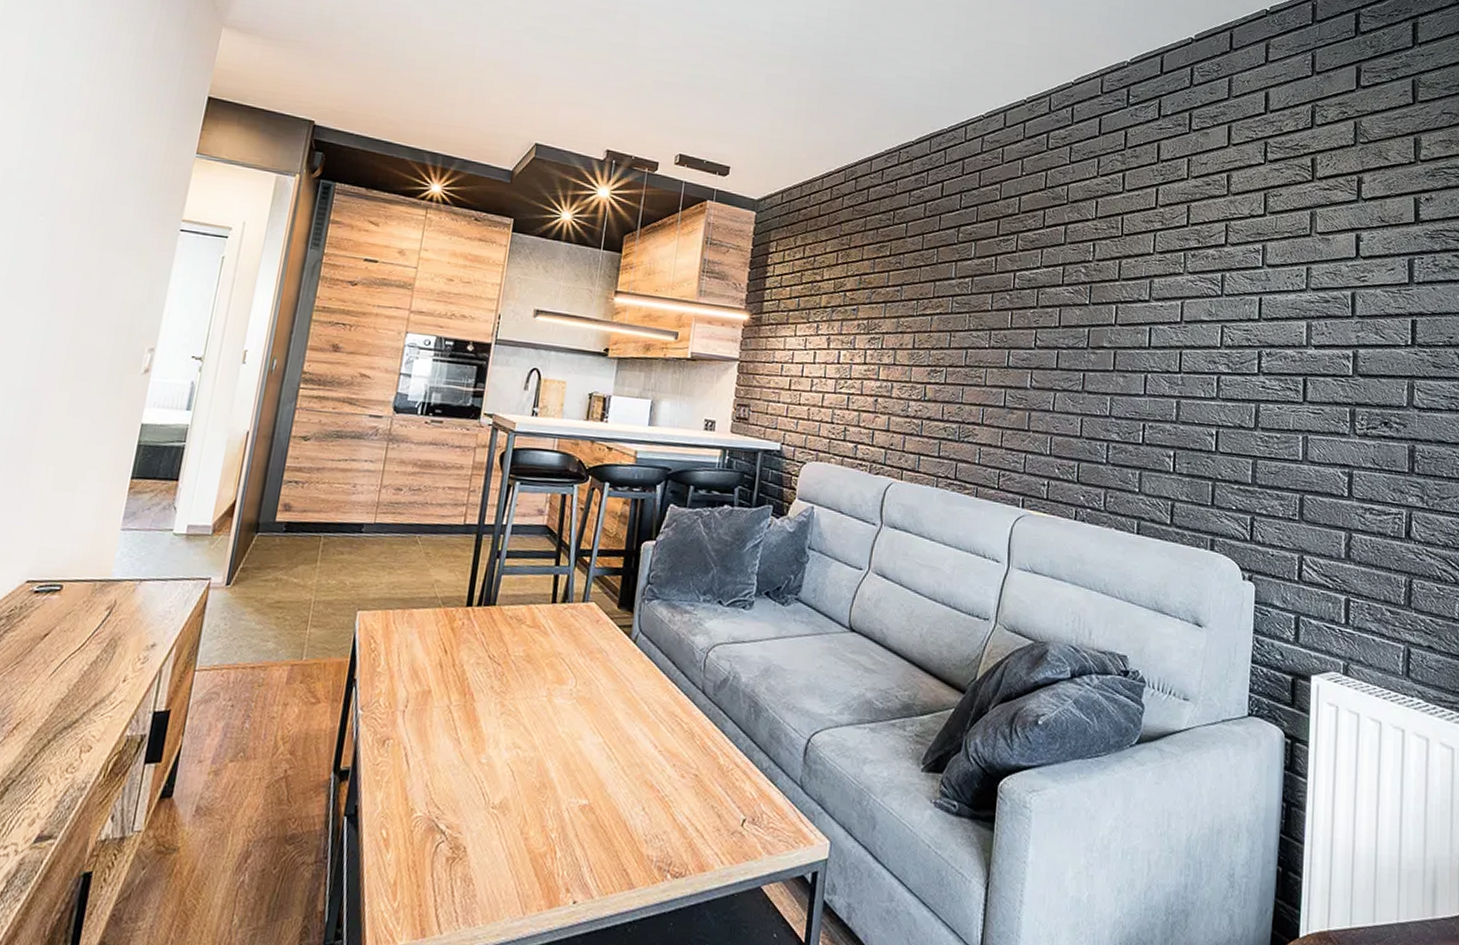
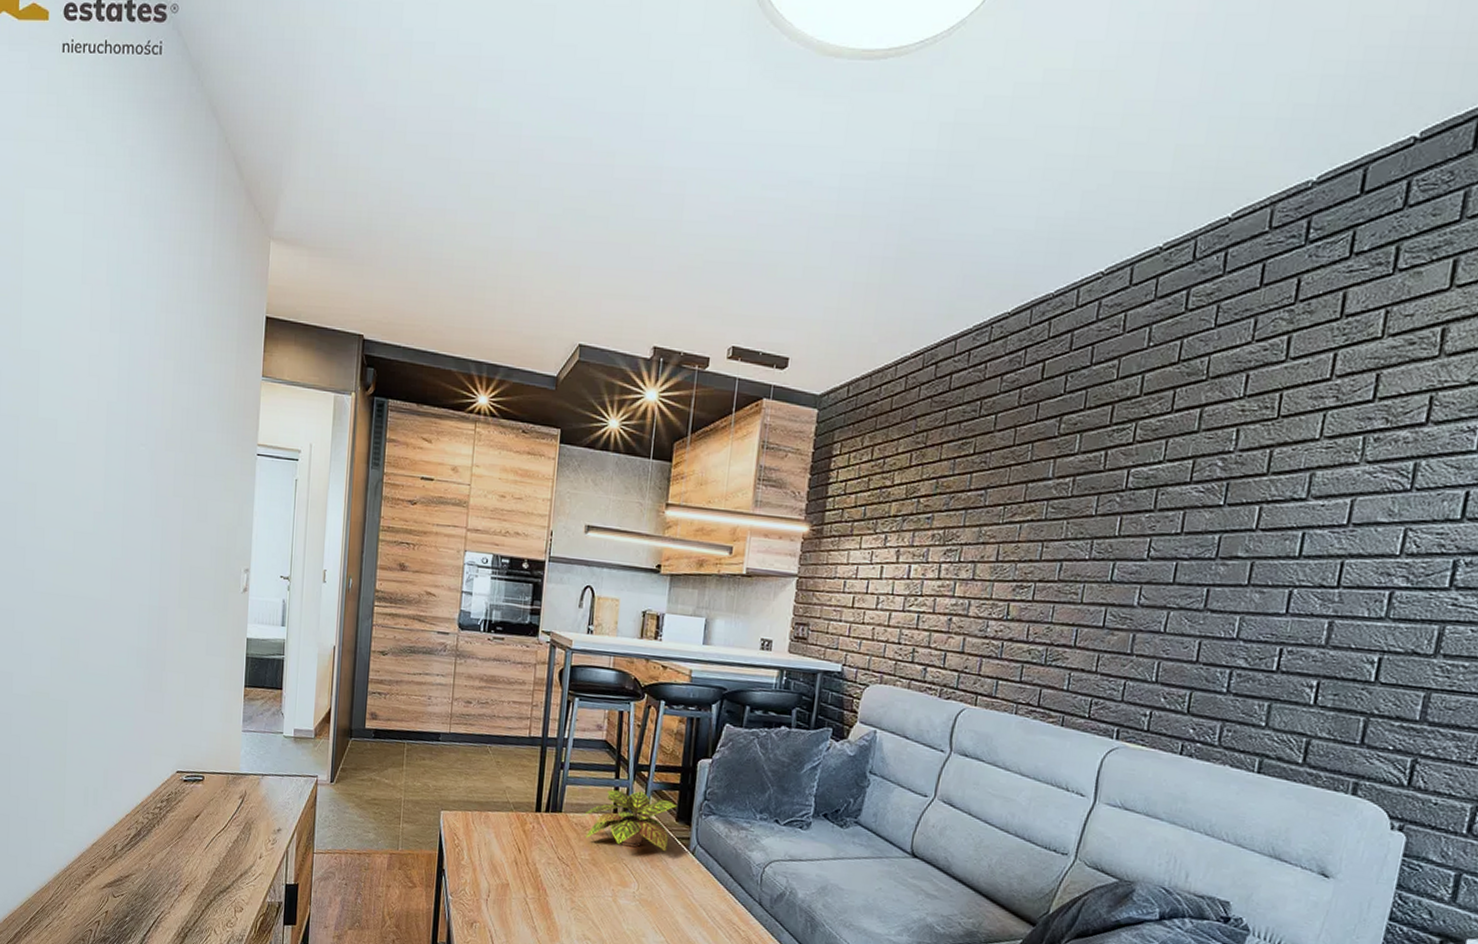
plant: none [517,578,620,642] -> present [581,790,677,852]

